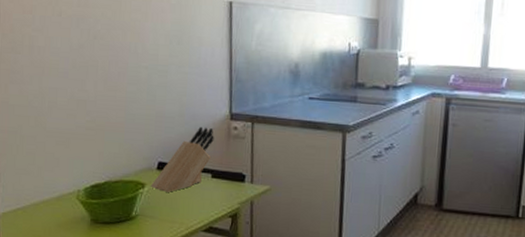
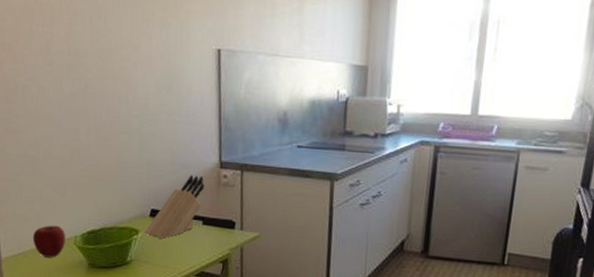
apple: none [32,178,68,213] -> present [32,225,65,258]

